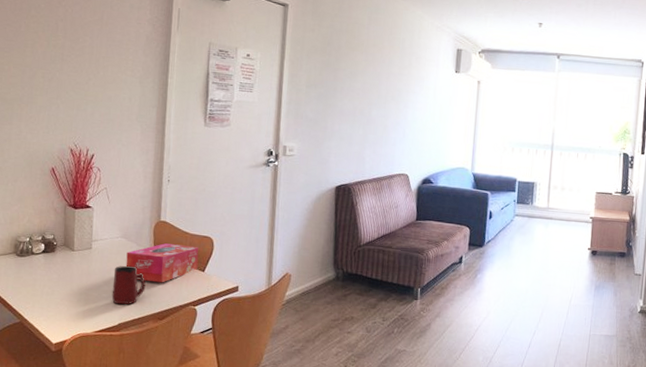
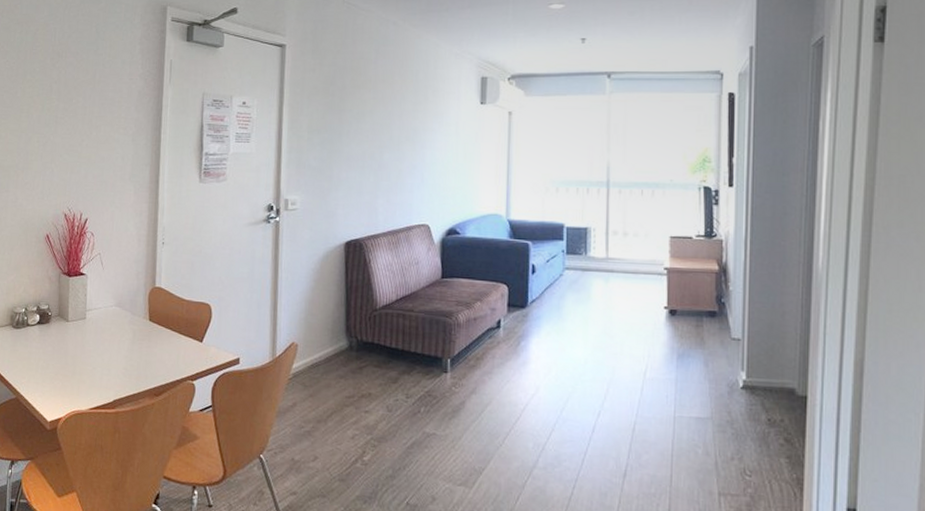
mug: present [111,265,146,305] -> none [106,336,141,380]
tissue box: present [126,243,199,283] -> none [120,311,196,355]

